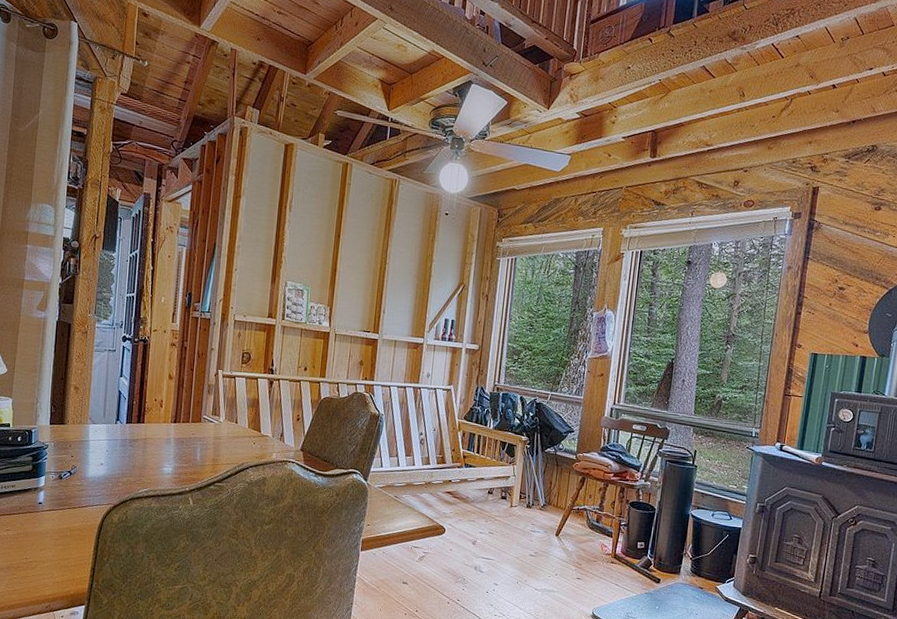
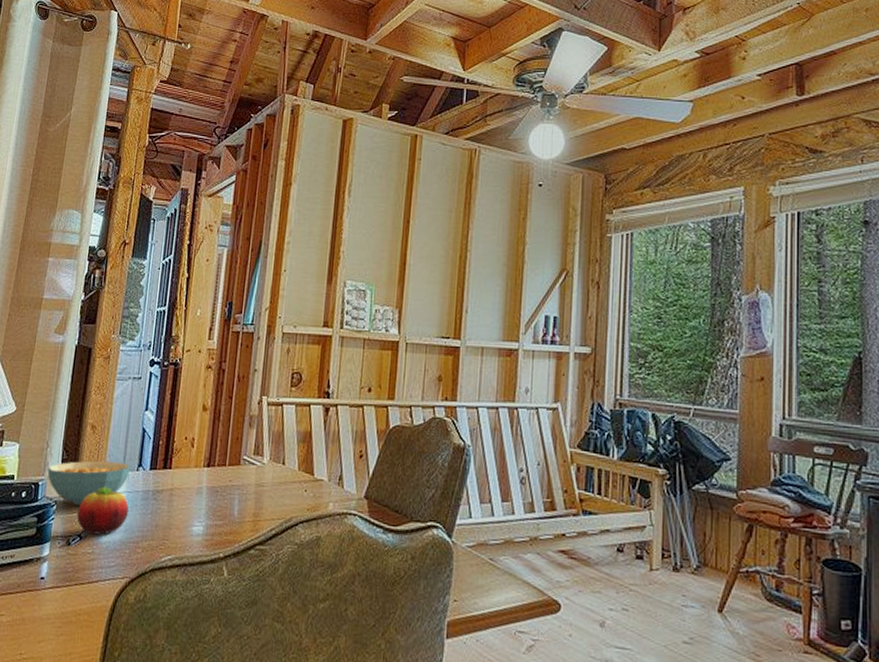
cereal bowl: none [38,414,110,449] -> present [47,461,131,505]
fruit: none [66,435,111,472] -> present [77,486,130,535]

